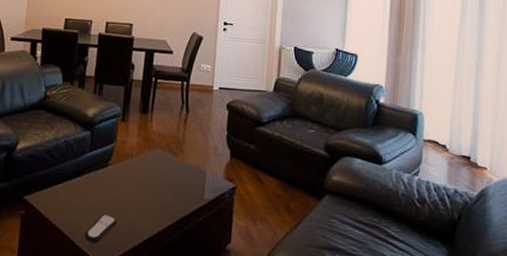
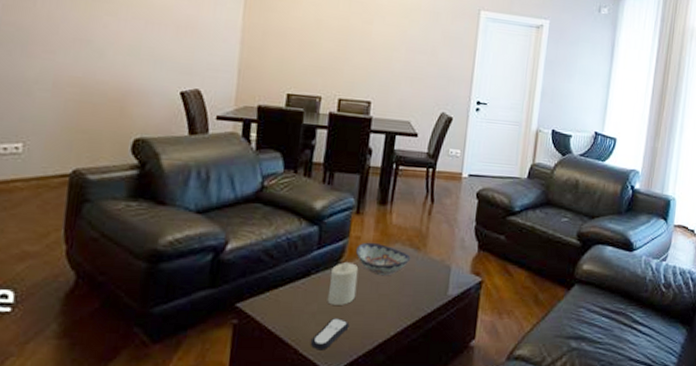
candle: none [98,163,124,203] -> present [327,261,358,305]
decorative bowl: none [121,146,170,178] -> present [355,242,411,276]

